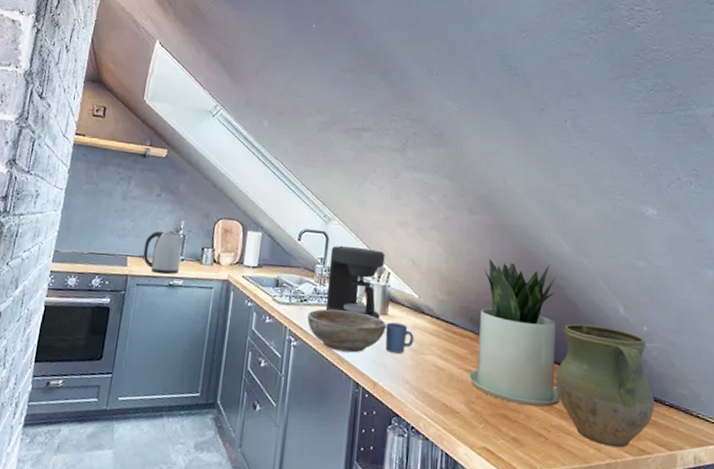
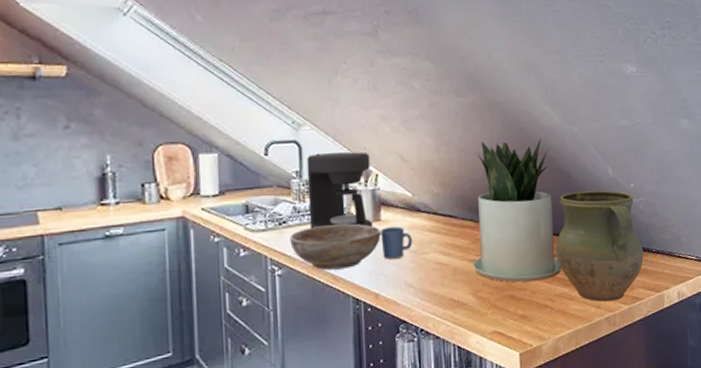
kettle: present [143,230,184,275] -> none [59,169,116,227]

